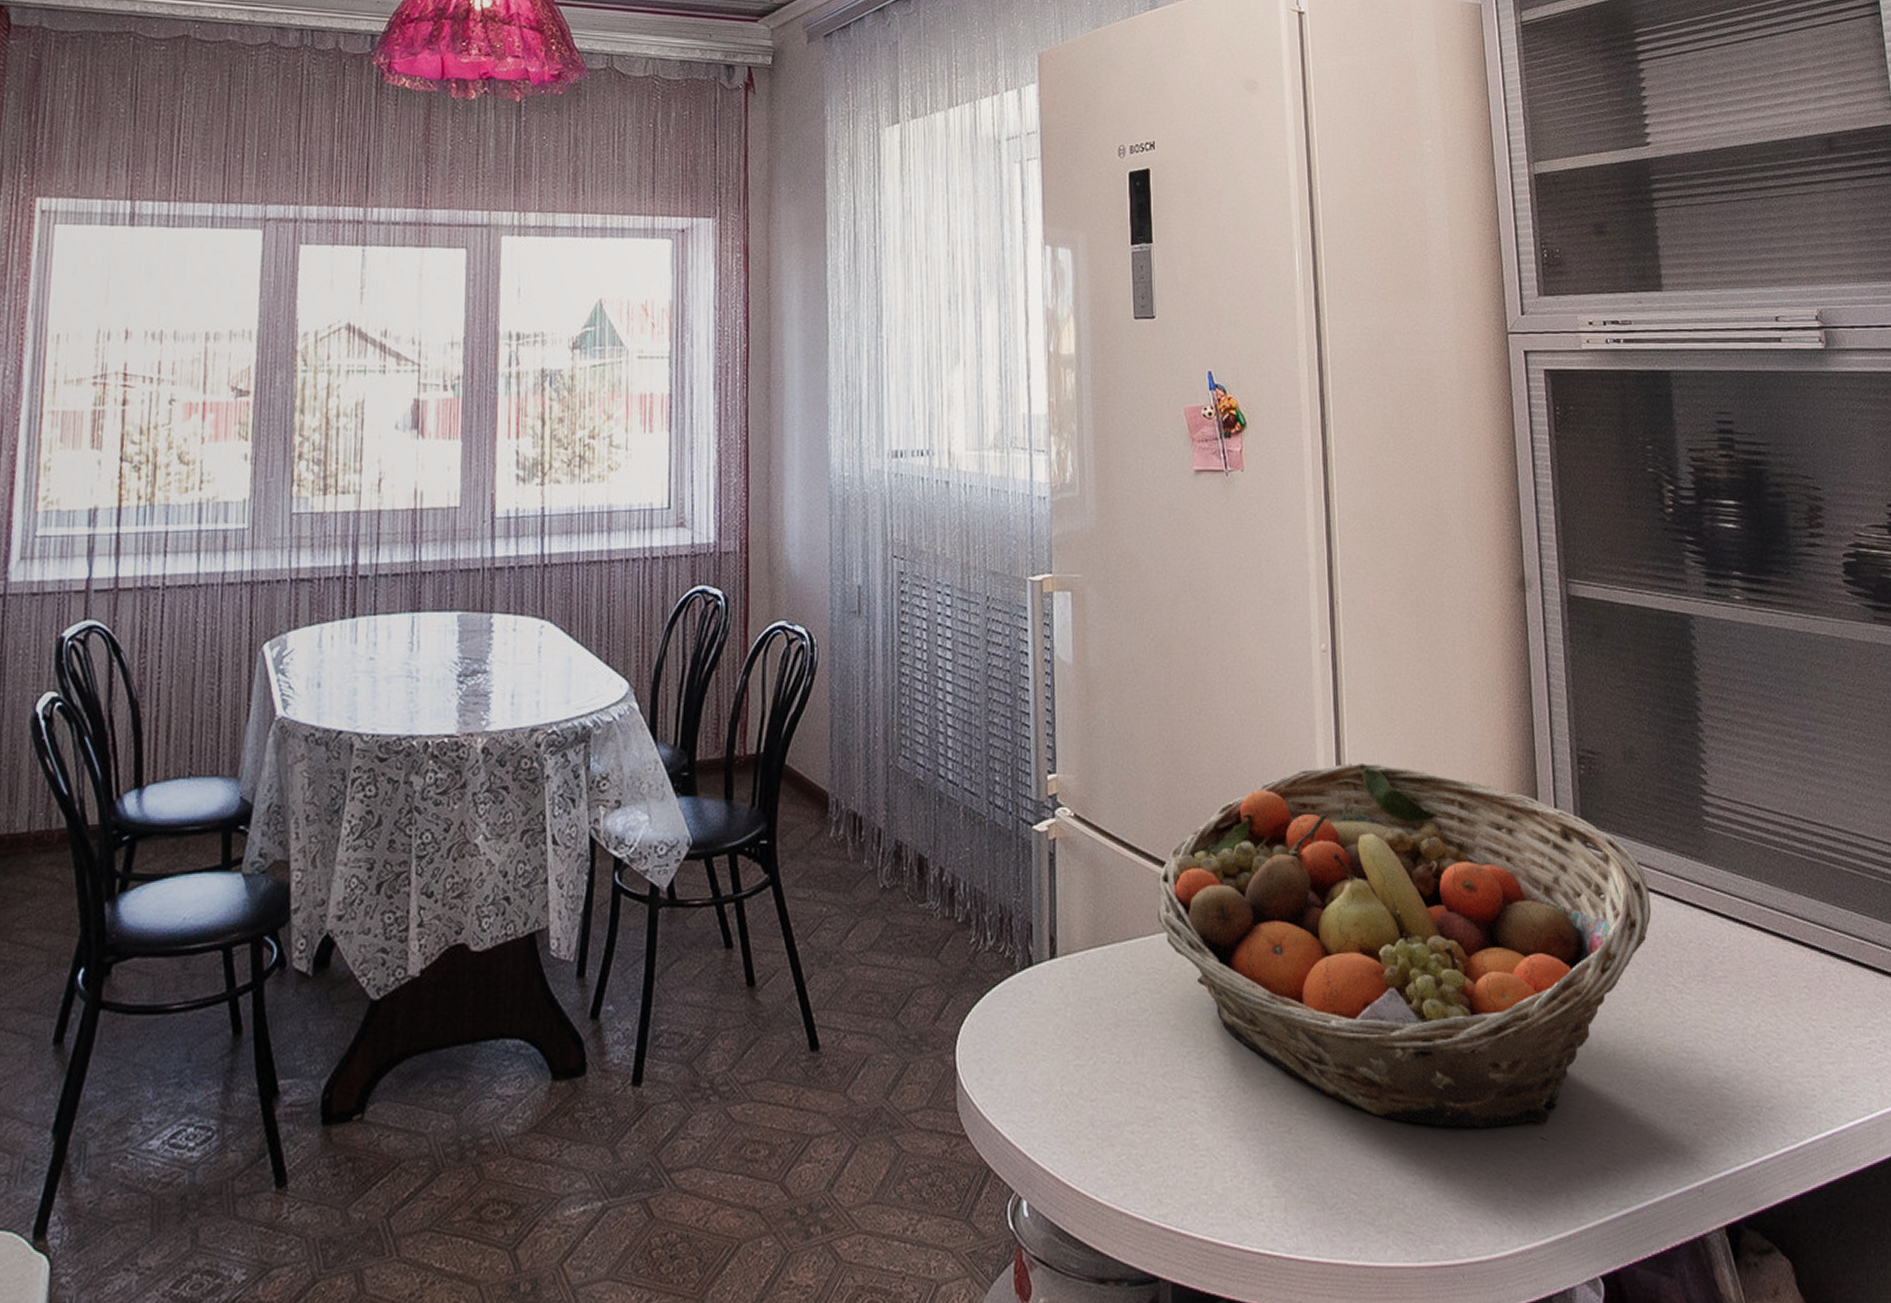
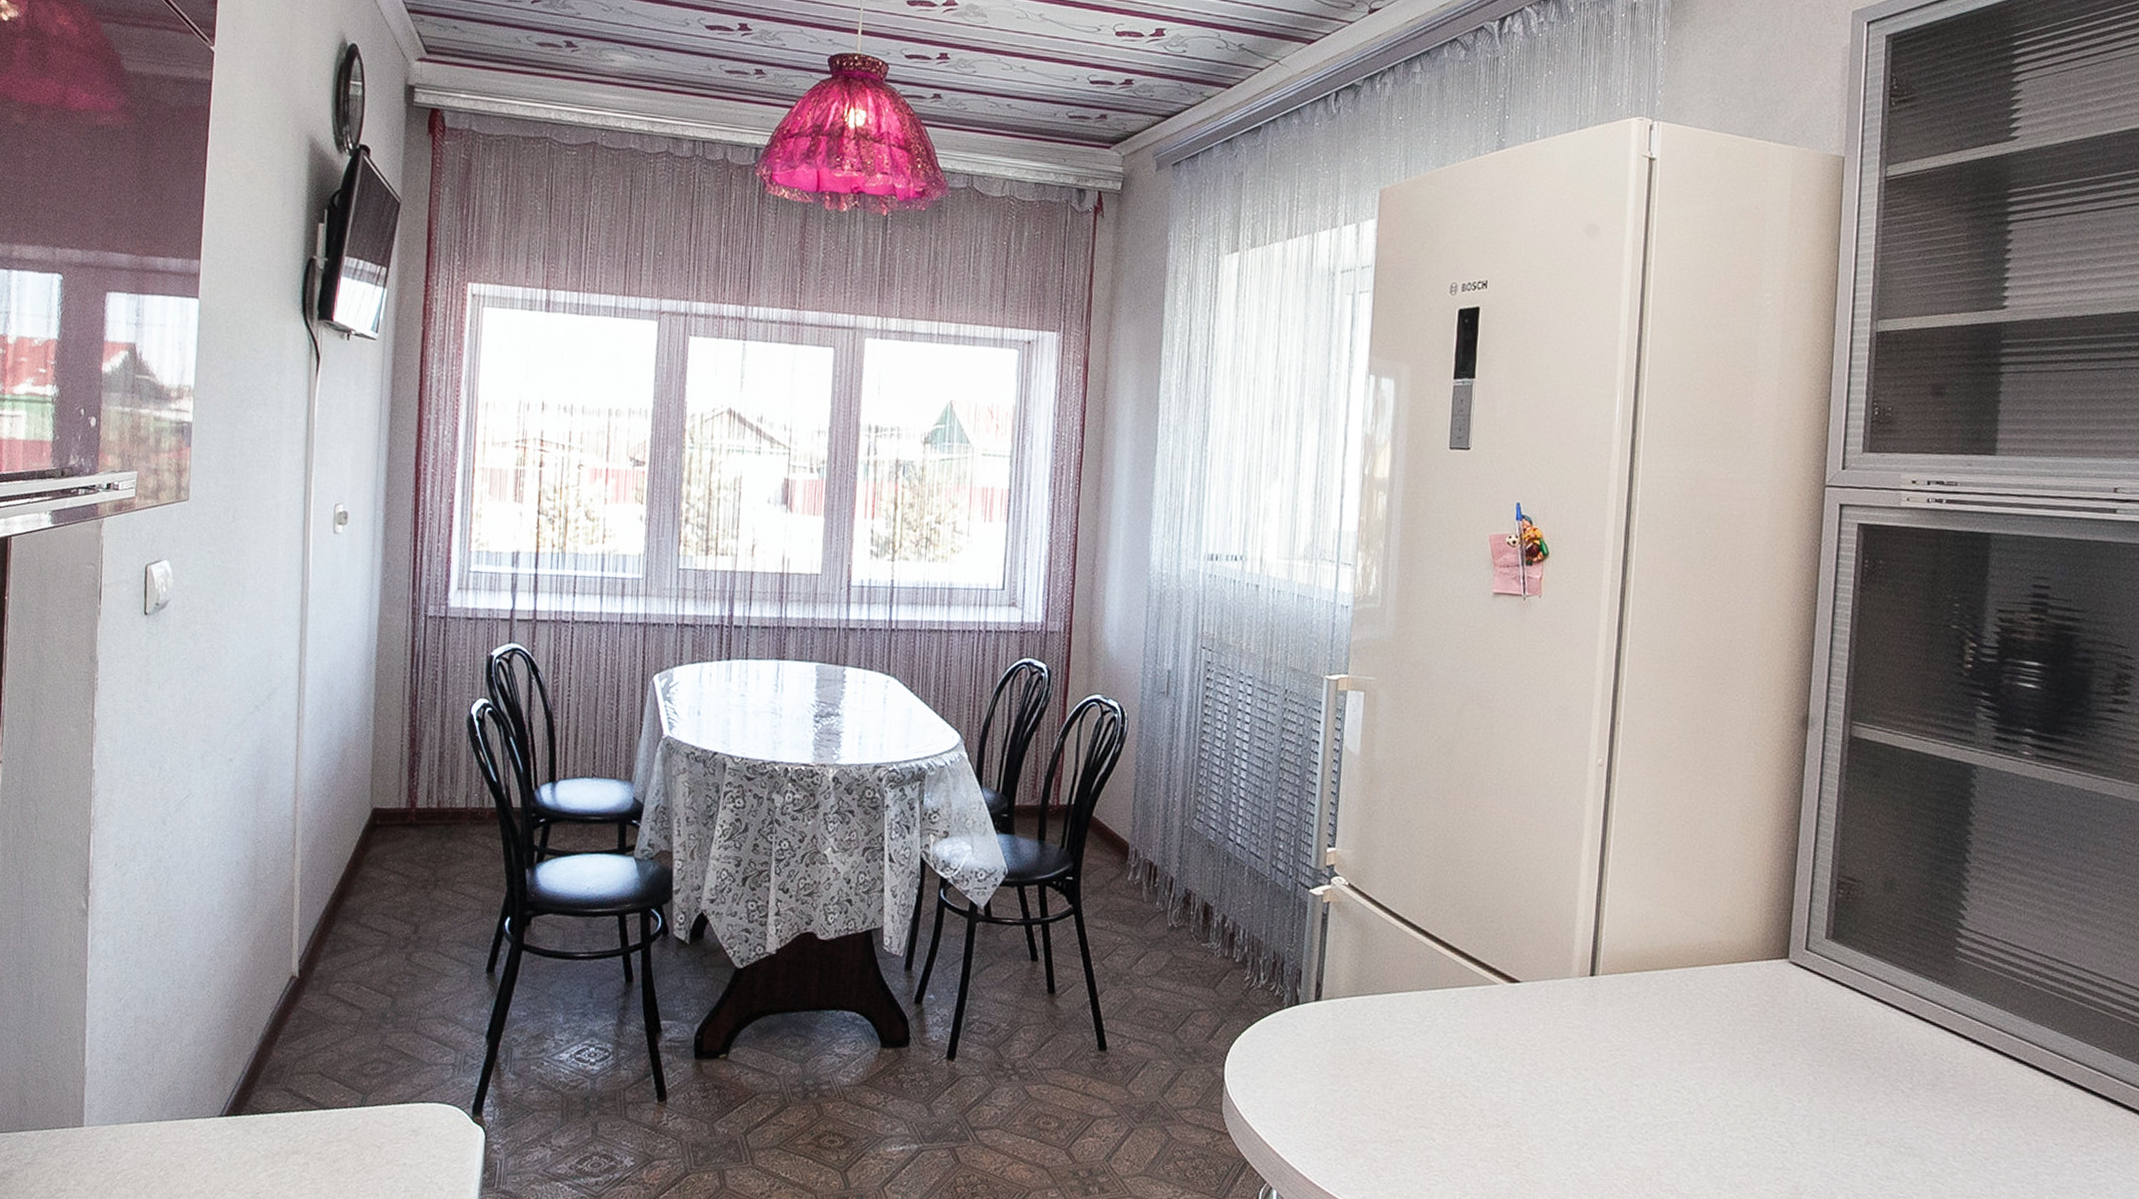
fruit basket: present [1157,762,1652,1129] -> none [1415,865,1891,1190]

